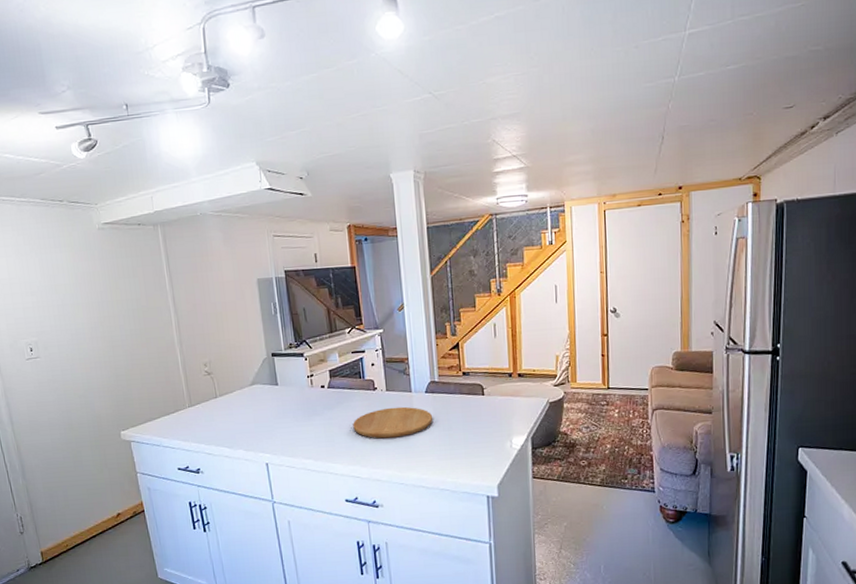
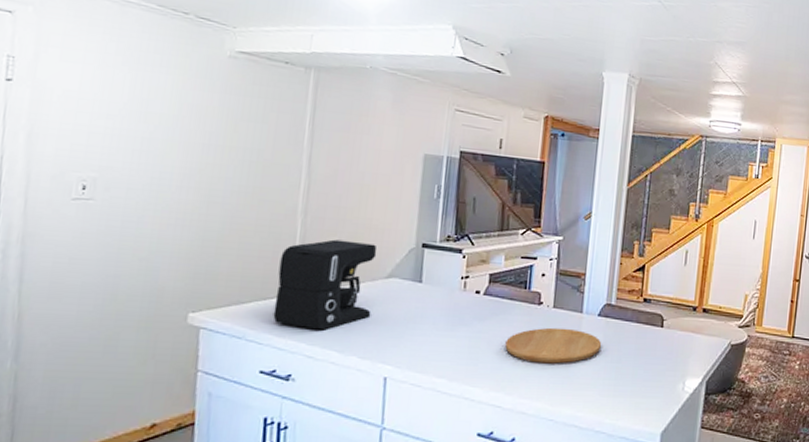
coffee maker: none [171,359,246,433] -> present [273,239,377,330]

